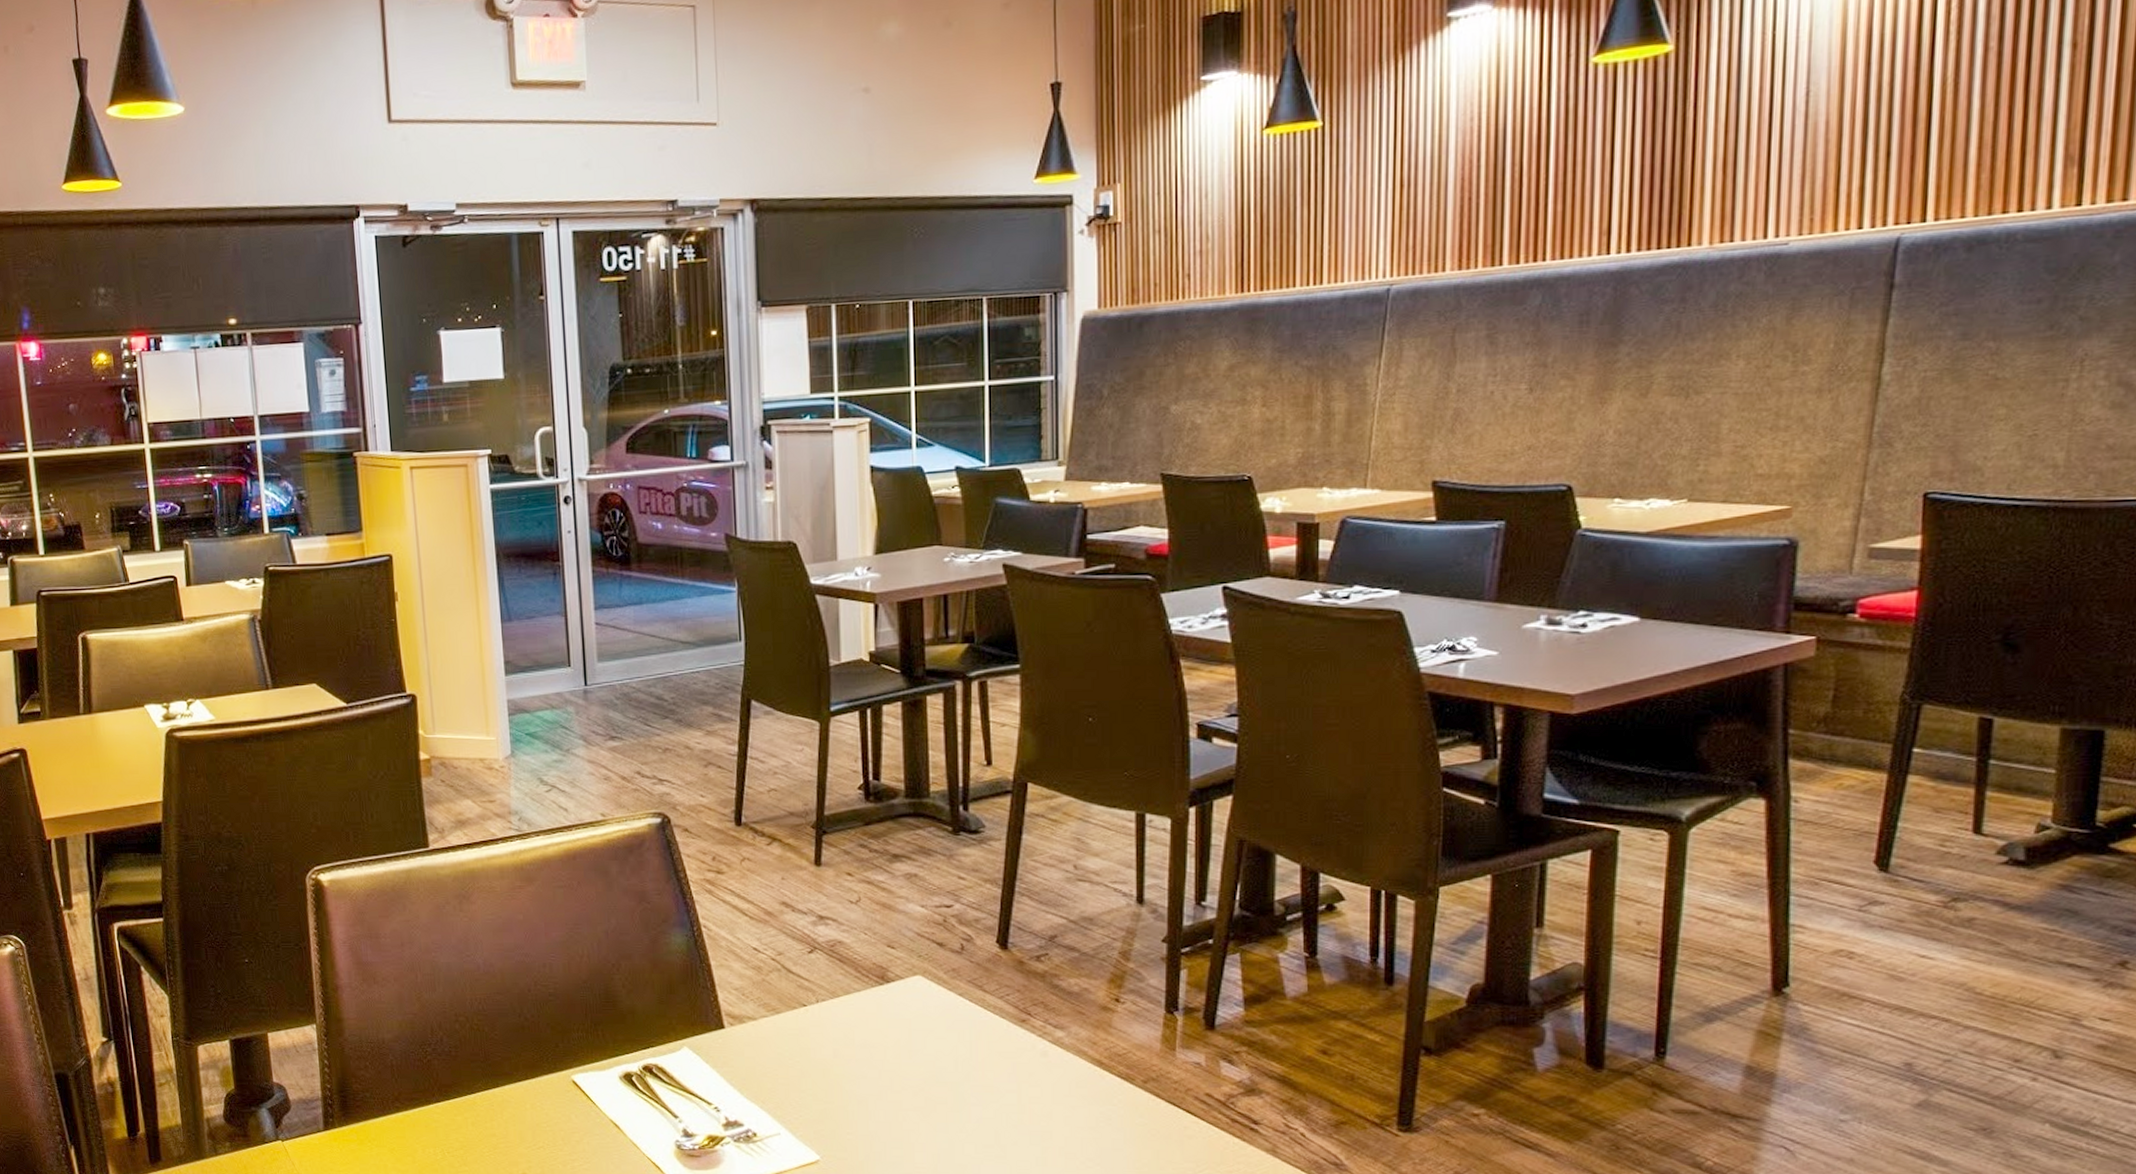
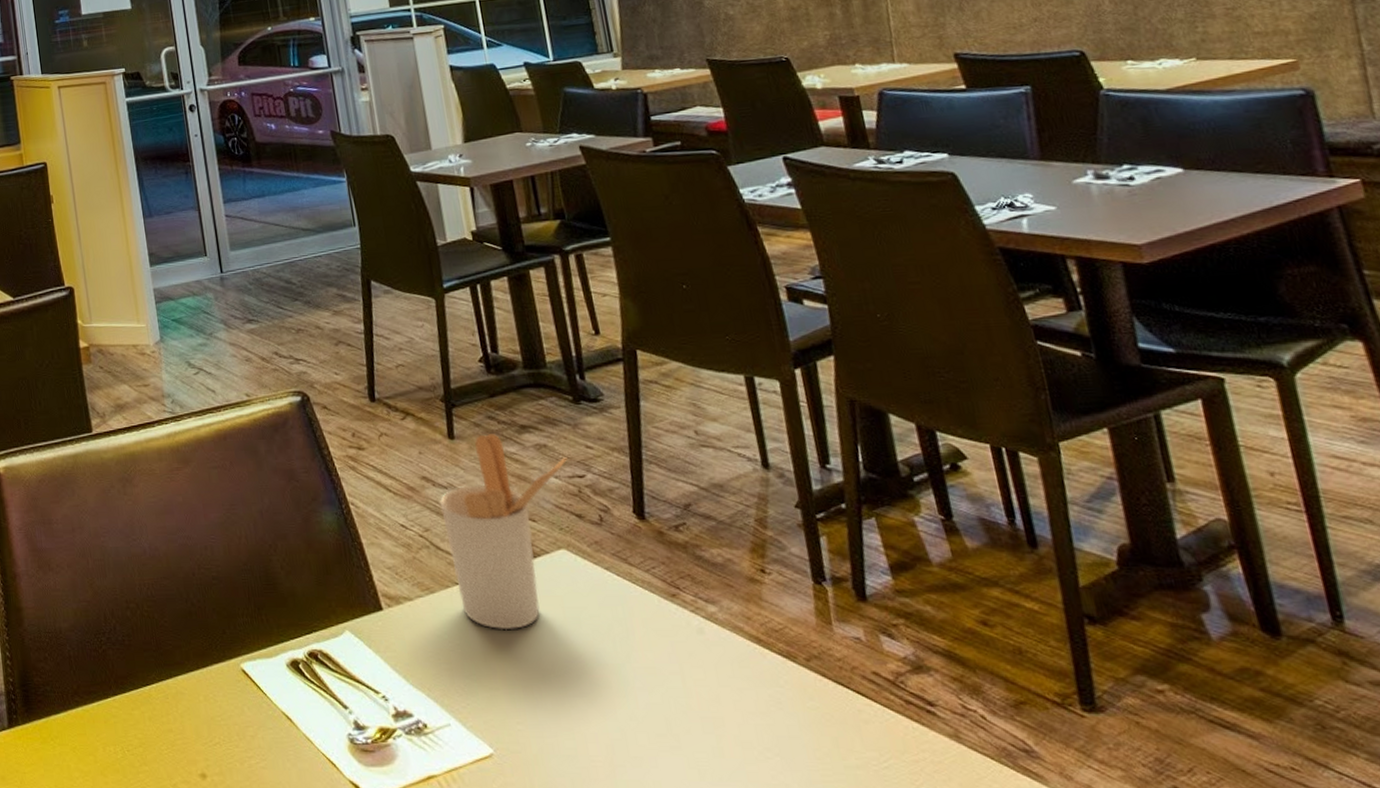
utensil holder: none [796,862,937,1050] -> present [439,434,567,630]

